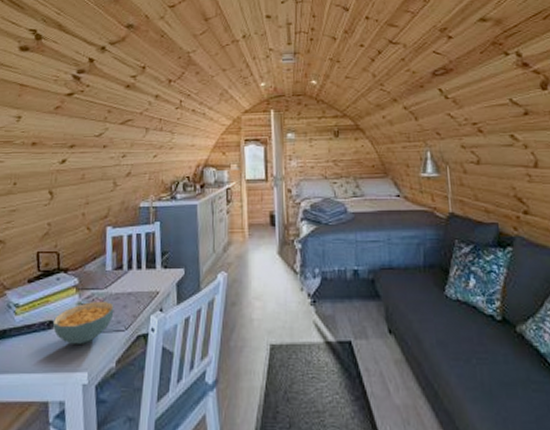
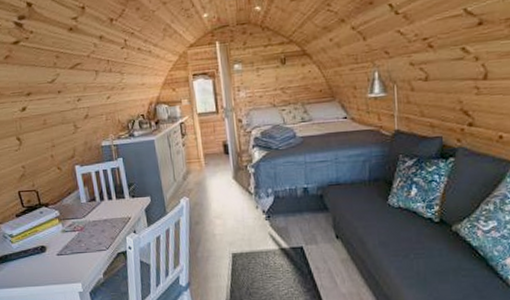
cereal bowl: present [52,300,114,344] -> none [44,227,95,263]

